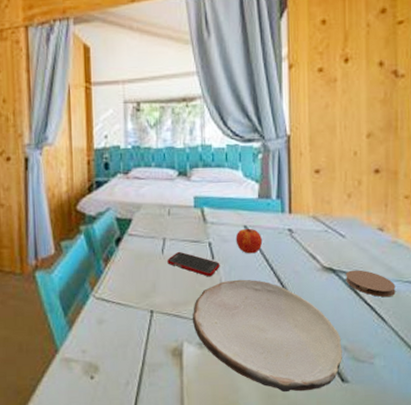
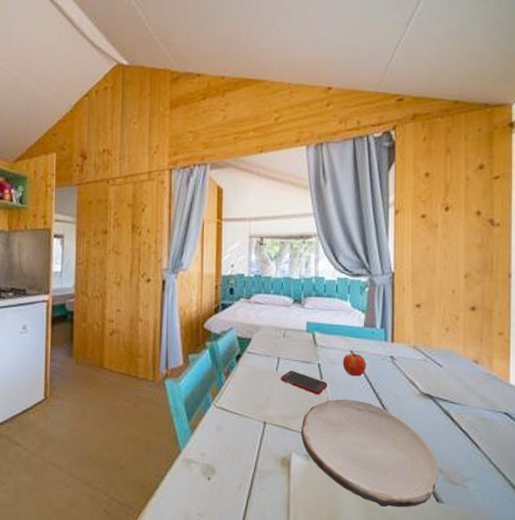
coaster: present [346,270,396,298] -> none [442,397,489,425]

